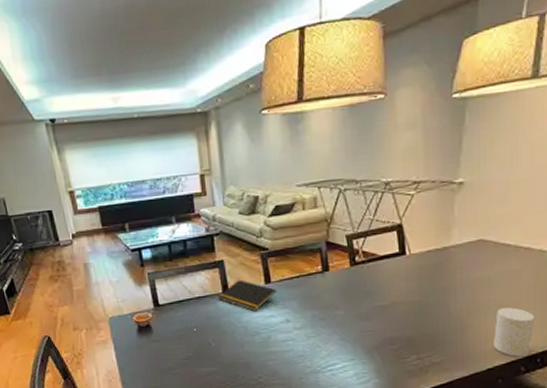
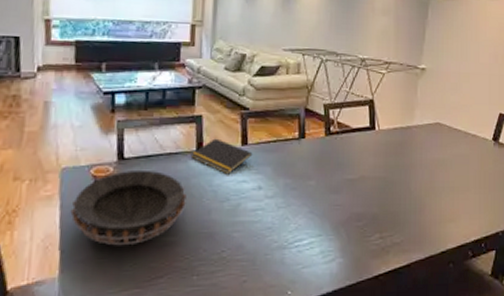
decorative bowl: none [123,313,220,377] -> present [70,171,186,246]
cup: present [494,307,535,357] -> none [447,191,480,241]

